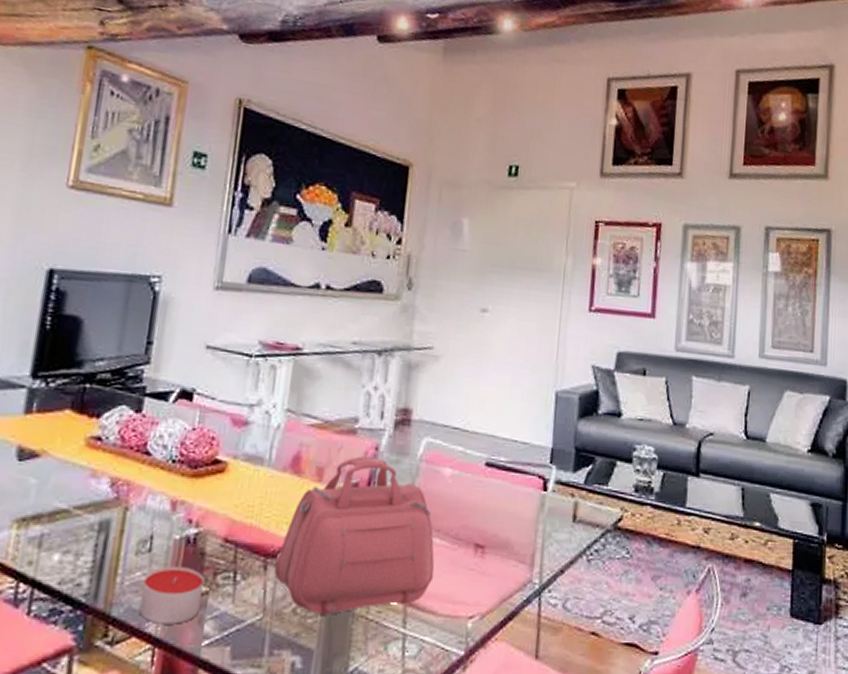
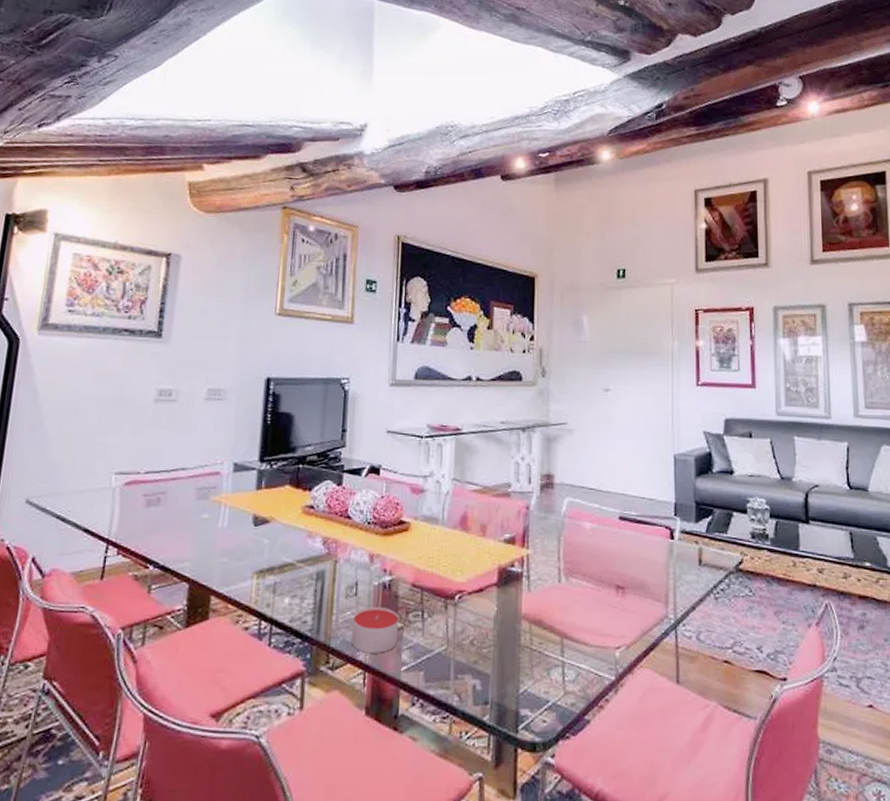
handbag: present [274,456,435,615] -> none [453,515,584,646]

